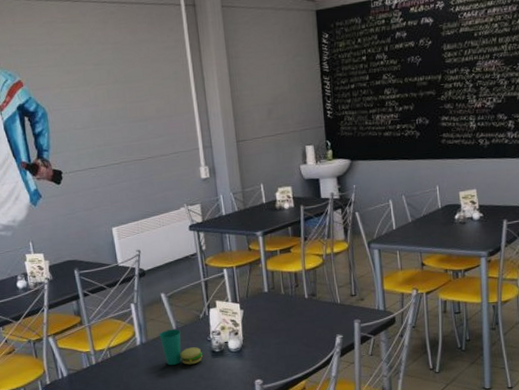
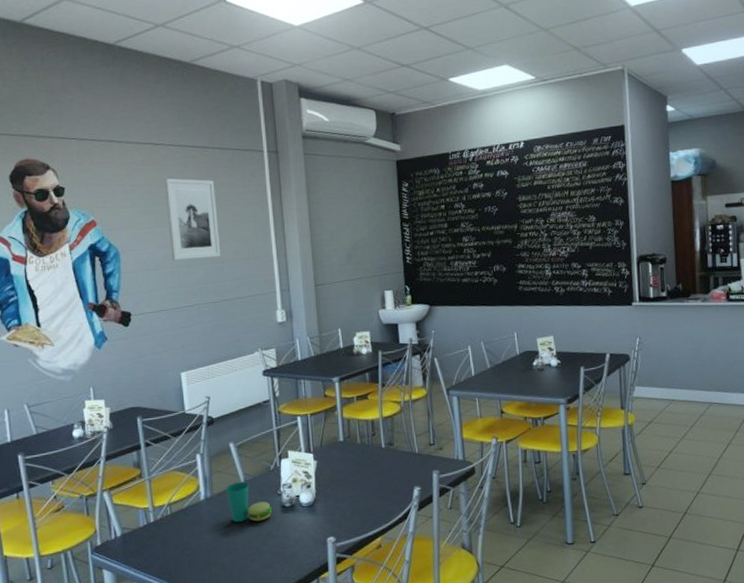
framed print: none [84,35,144,120] -> present [164,178,221,261]

